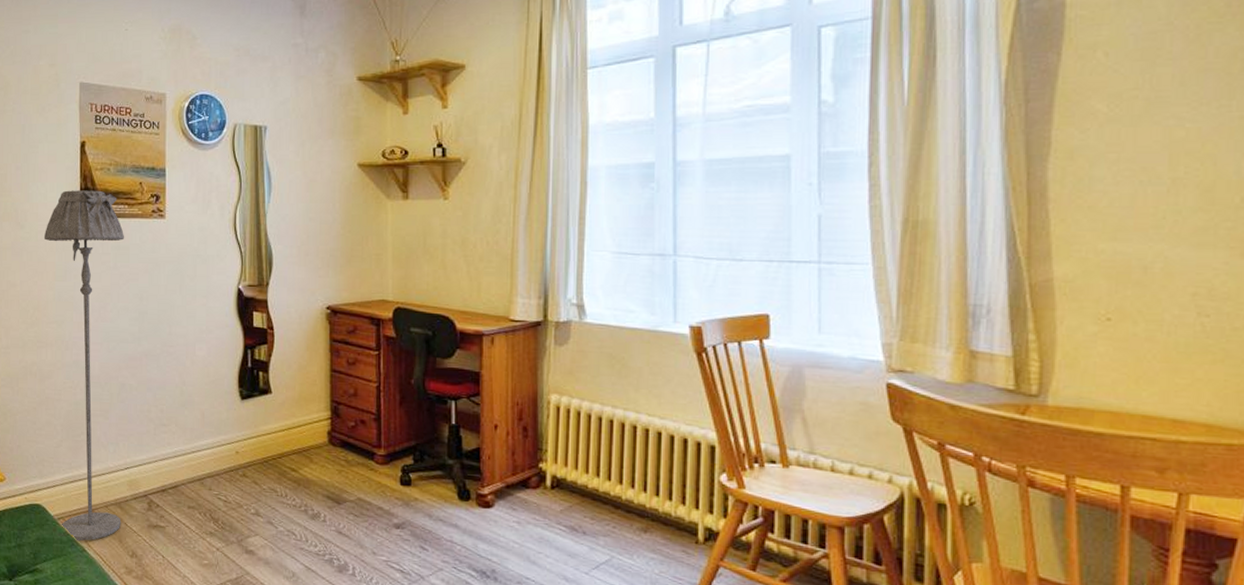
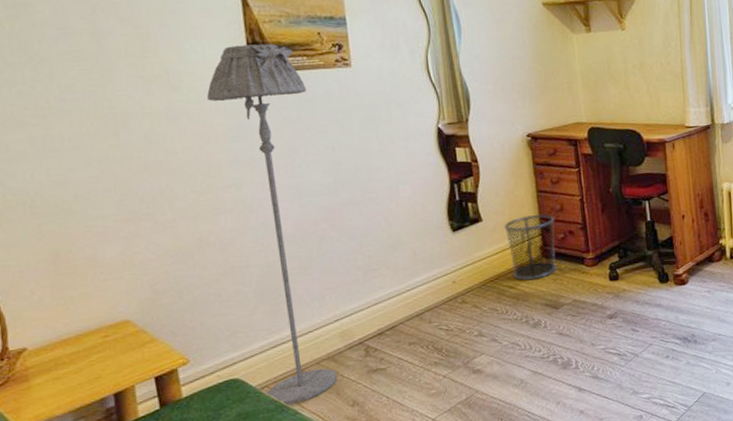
waste bin: none [293,395,347,467] -> present [504,213,557,280]

